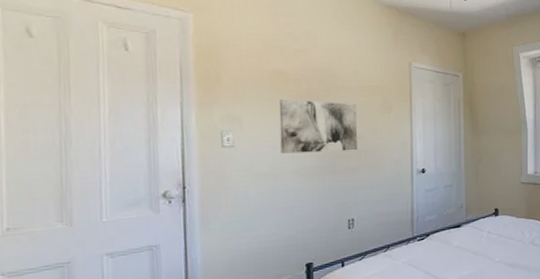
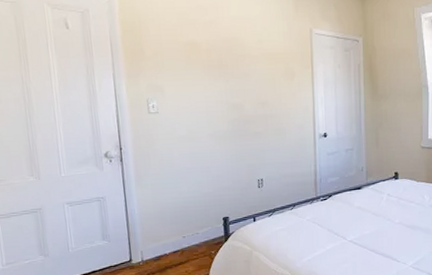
wall art: present [279,99,358,154] -> none [194,69,264,119]

